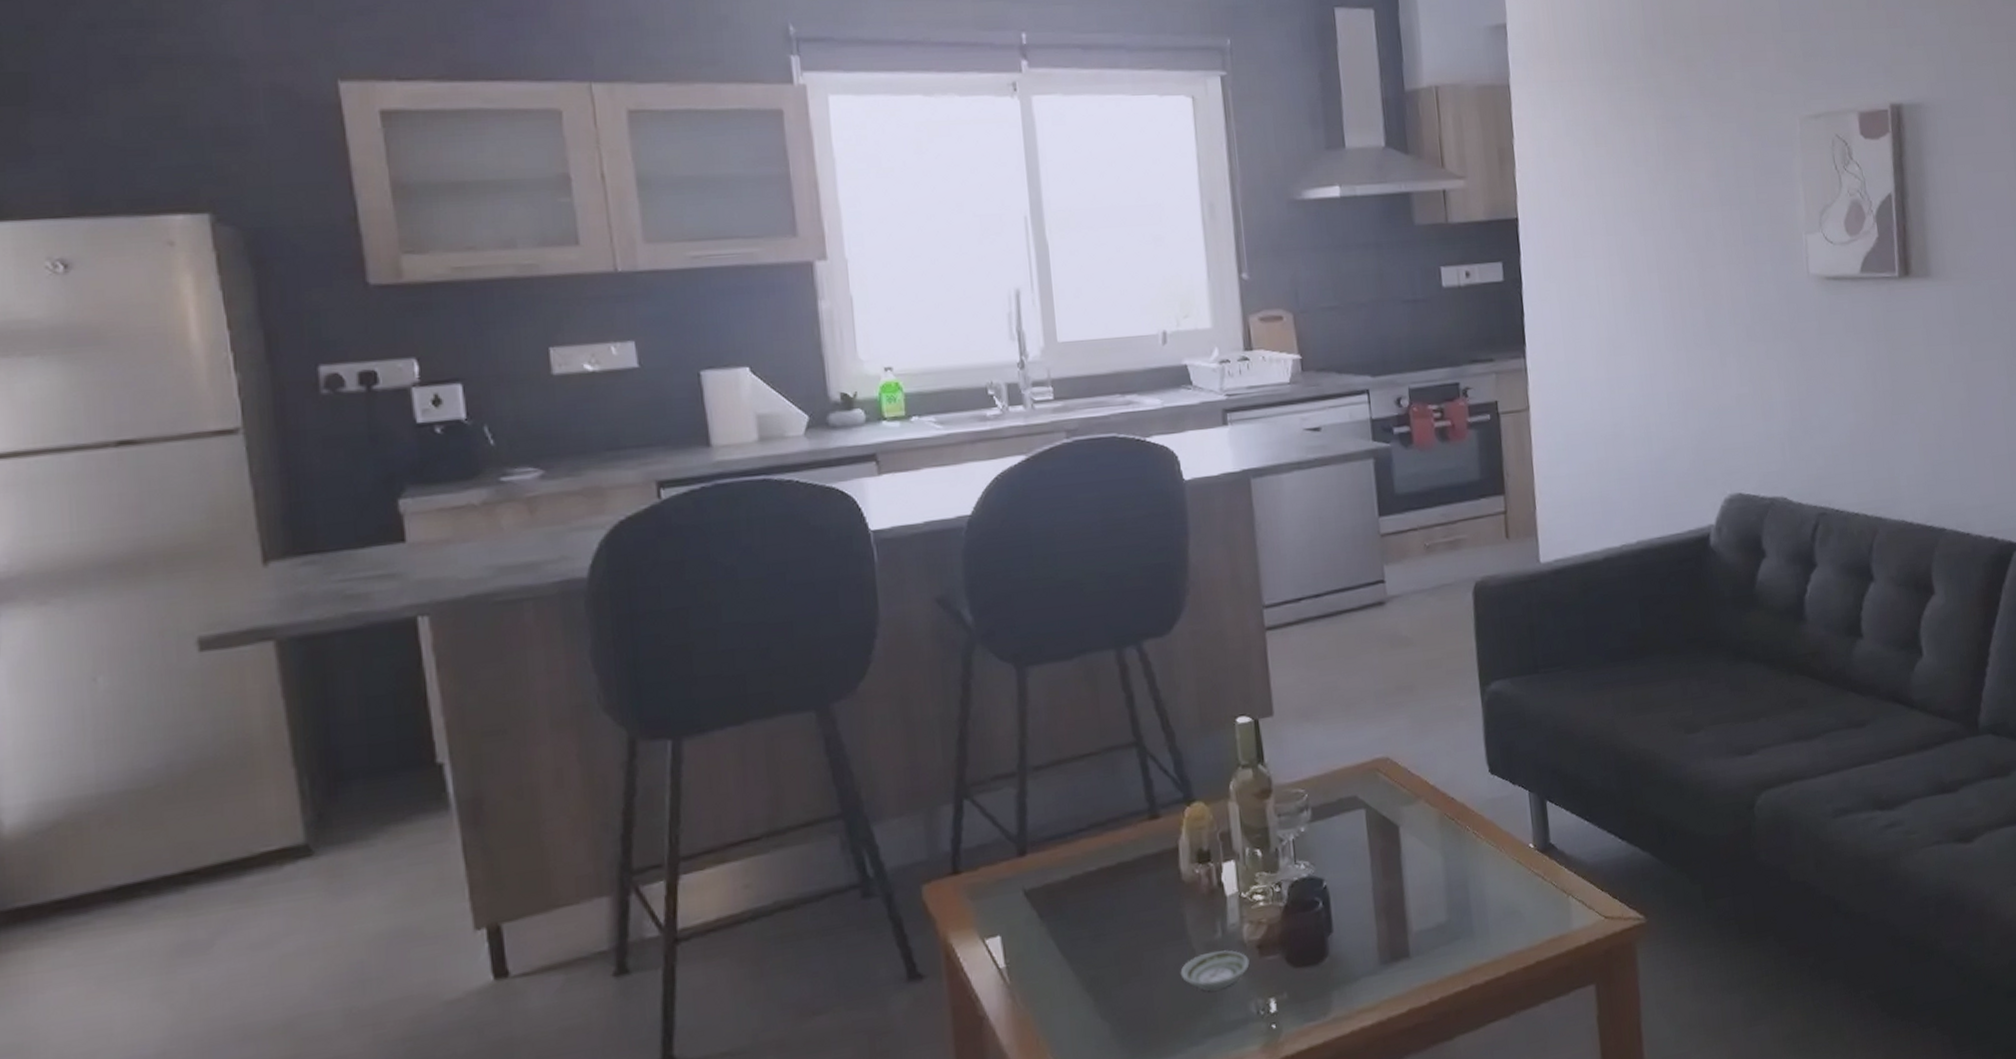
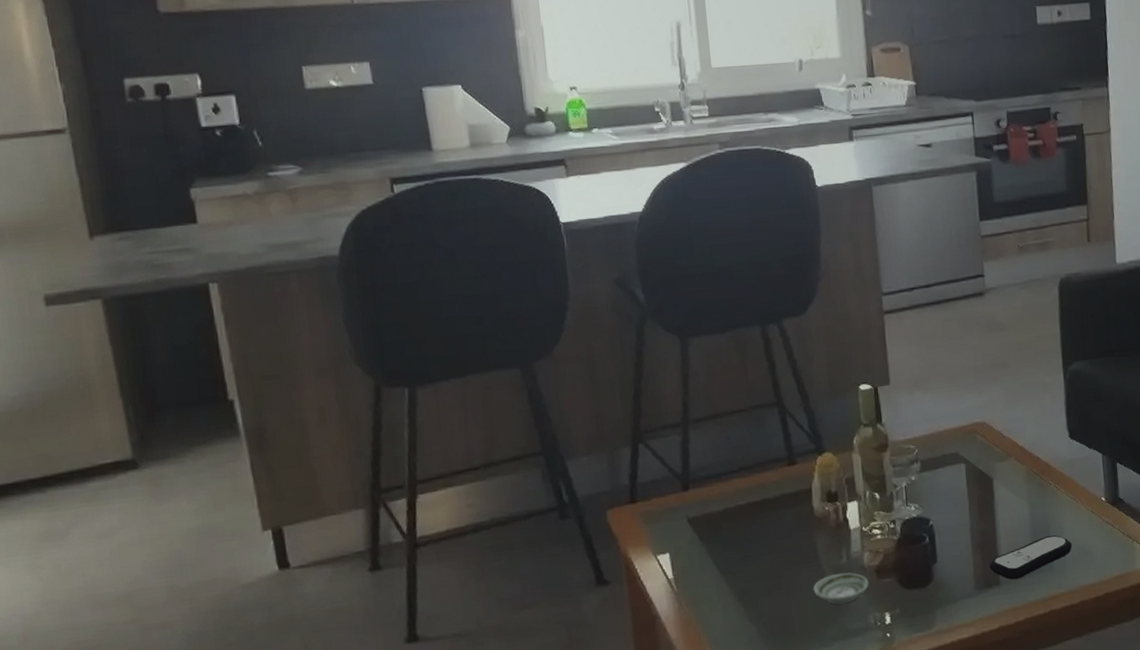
remote control: none [1396,892,1496,950] -> present [989,535,1073,580]

